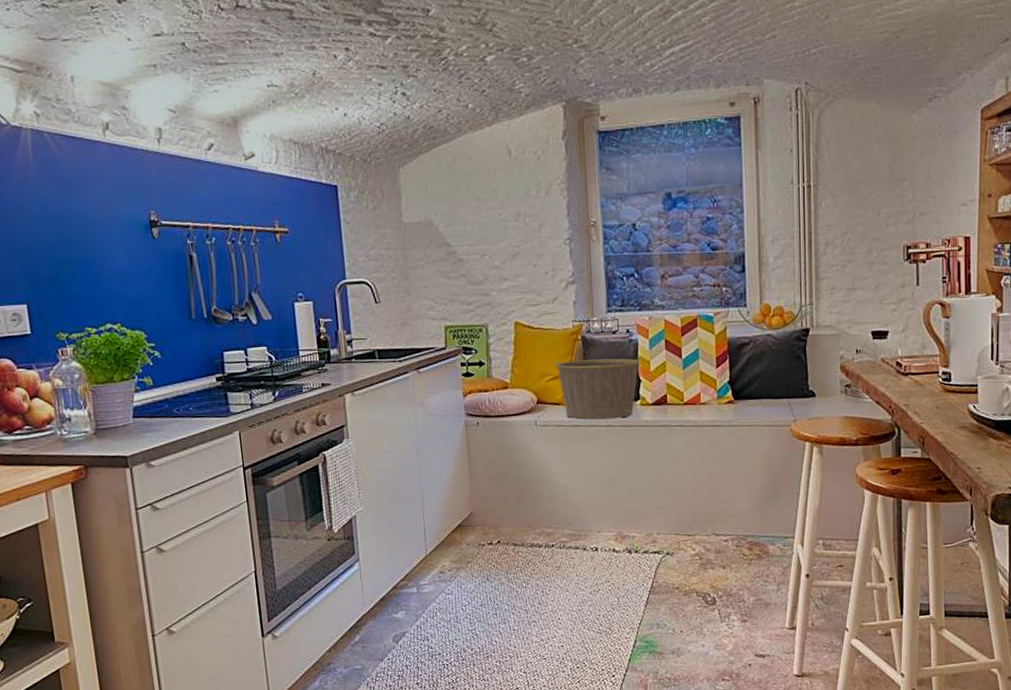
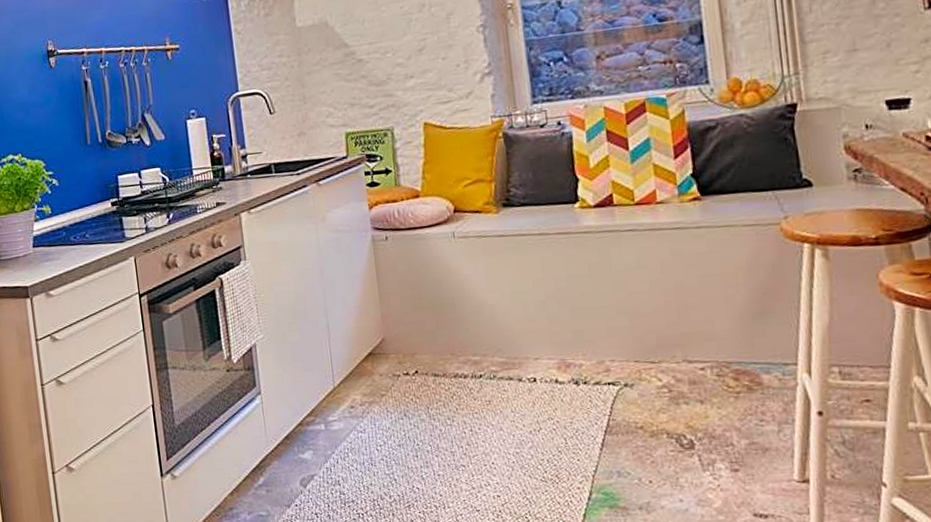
basket: present [554,357,641,420] -> none [472,152,578,229]

